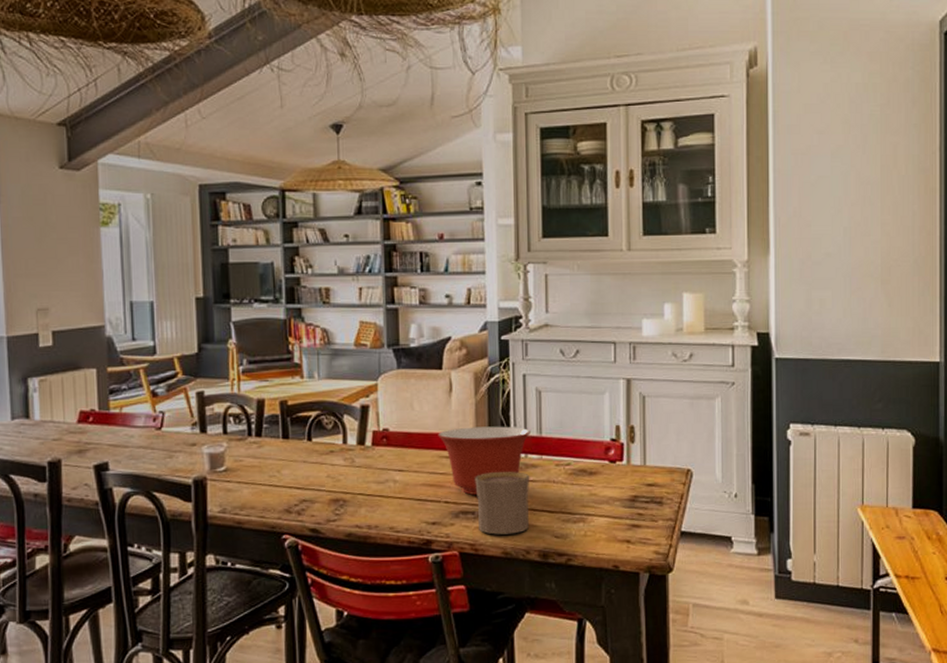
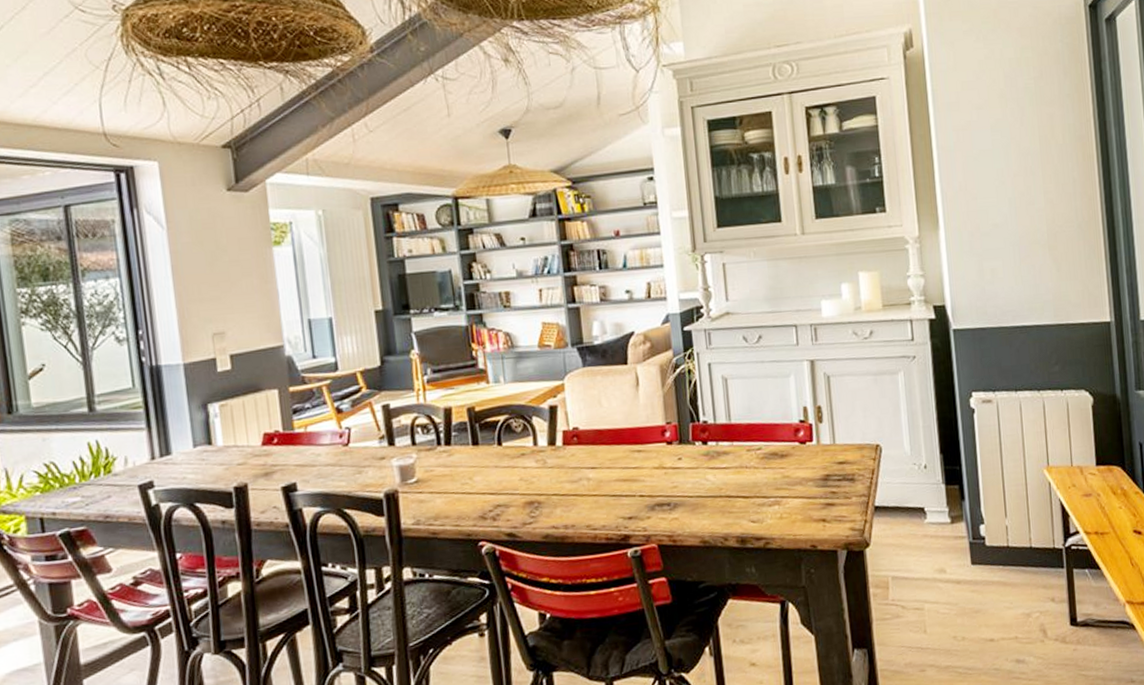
mixing bowl: present [438,426,531,495] -> none [628,415,720,487]
cup: present [475,472,530,535] -> none [668,460,725,525]

